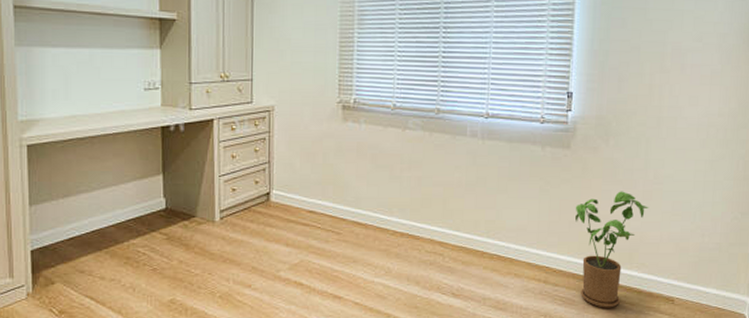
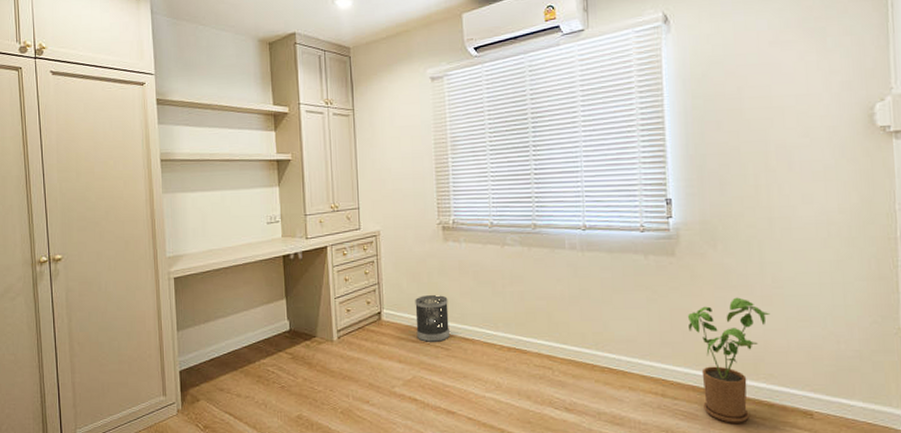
wastebasket: none [307,177,343,226] -> present [415,295,450,342]

